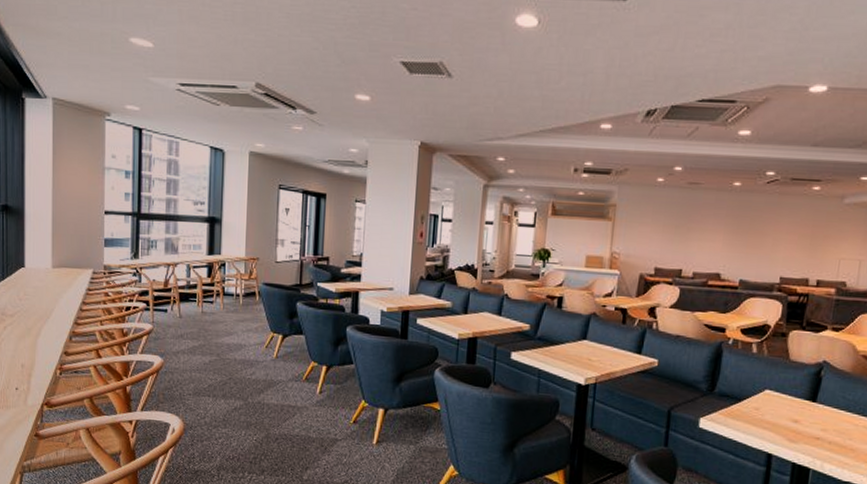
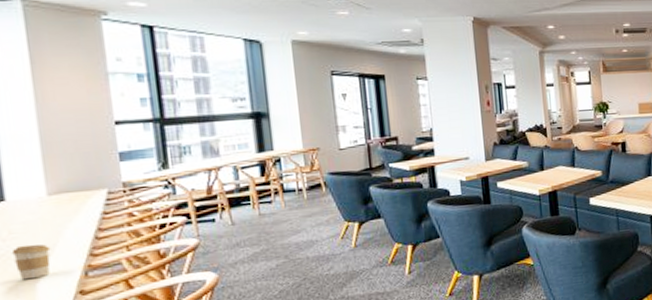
coffee cup: none [24,305,49,335] -> present [11,244,51,280]

